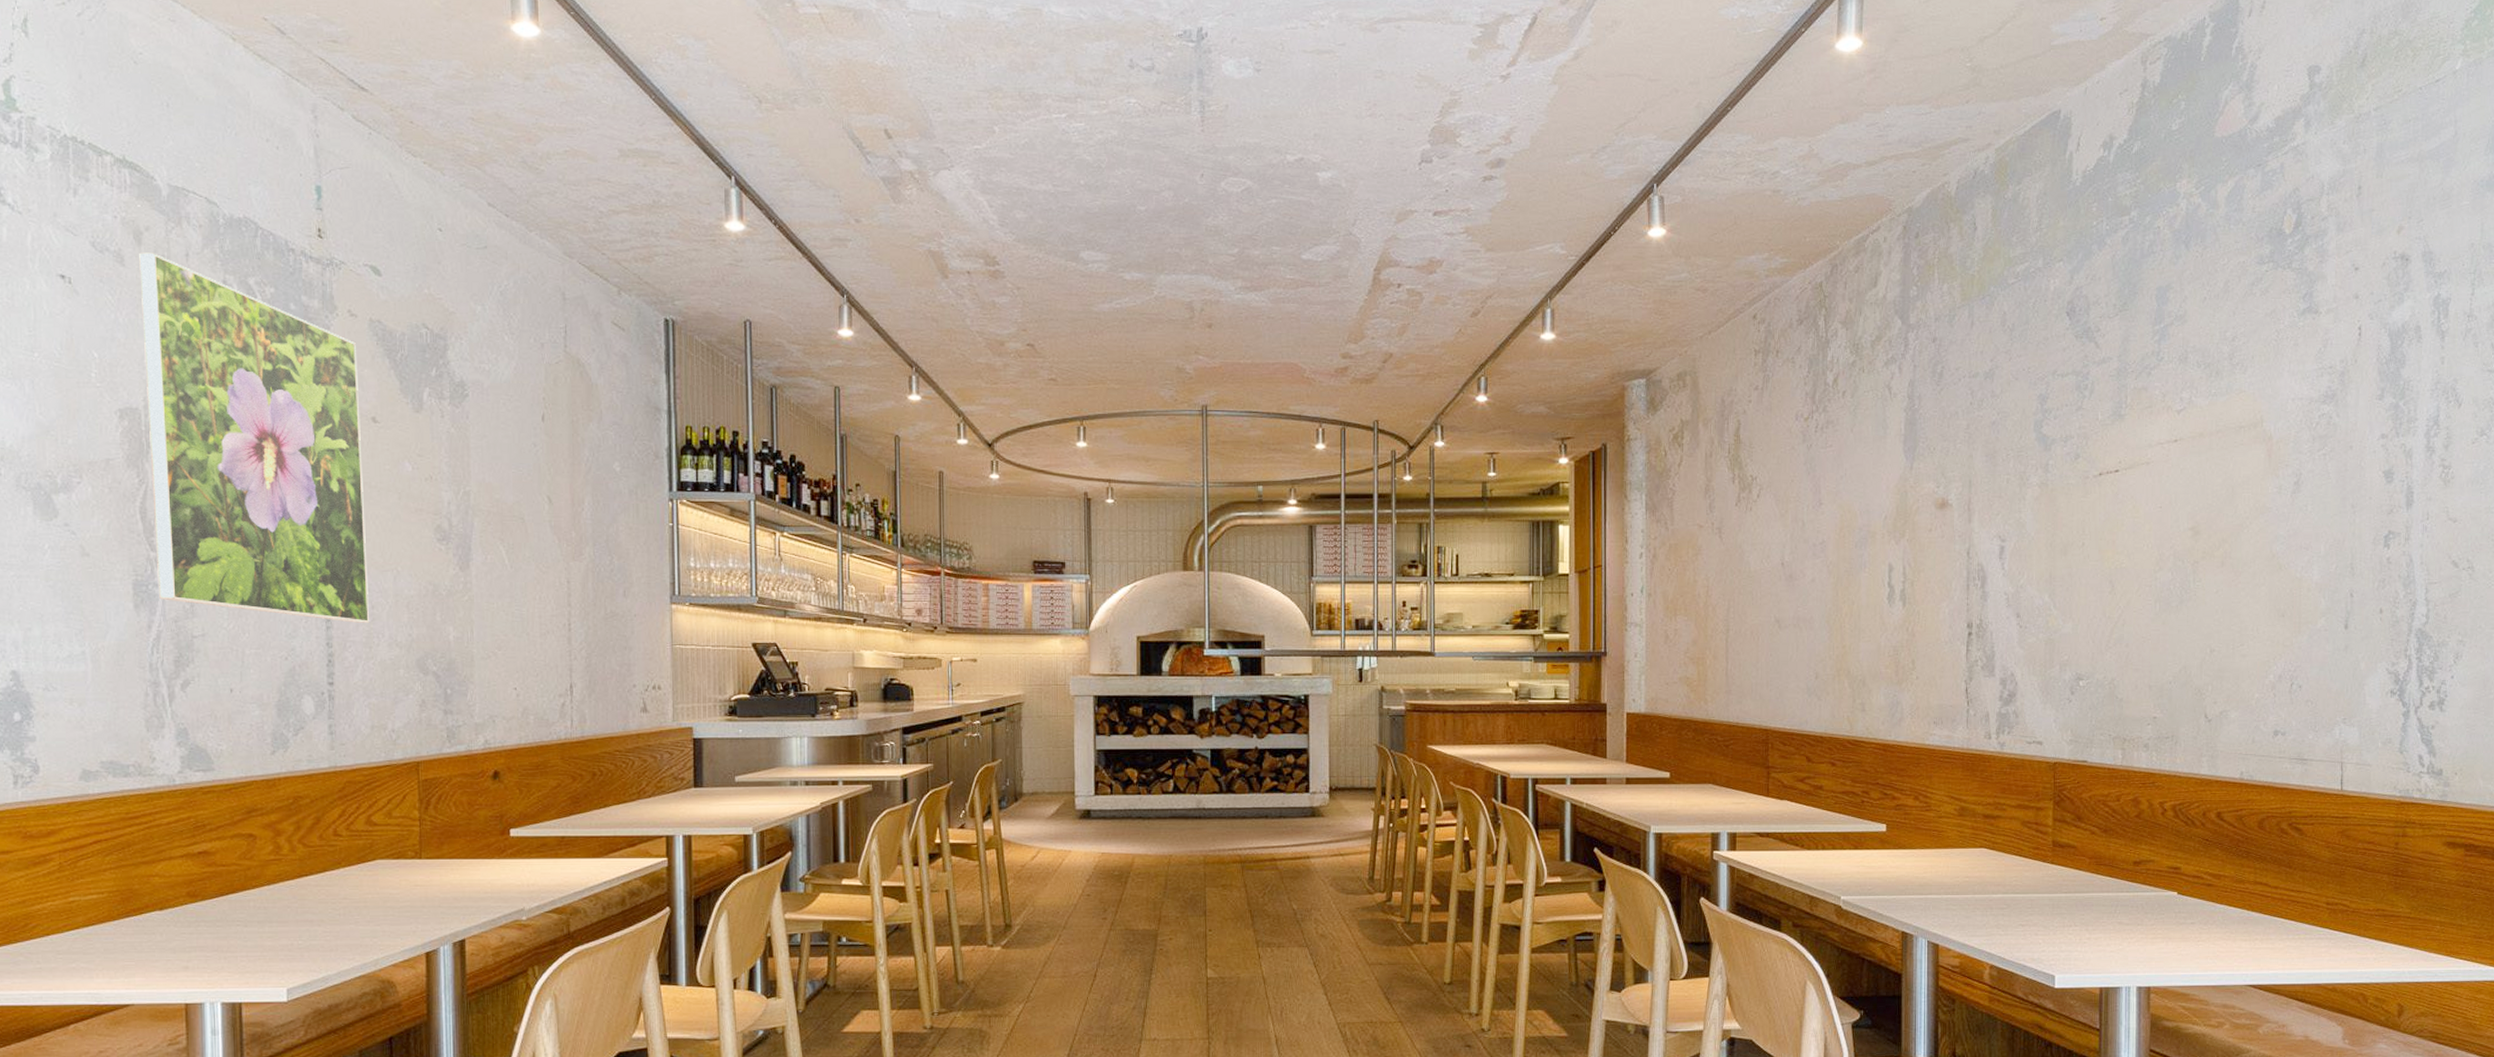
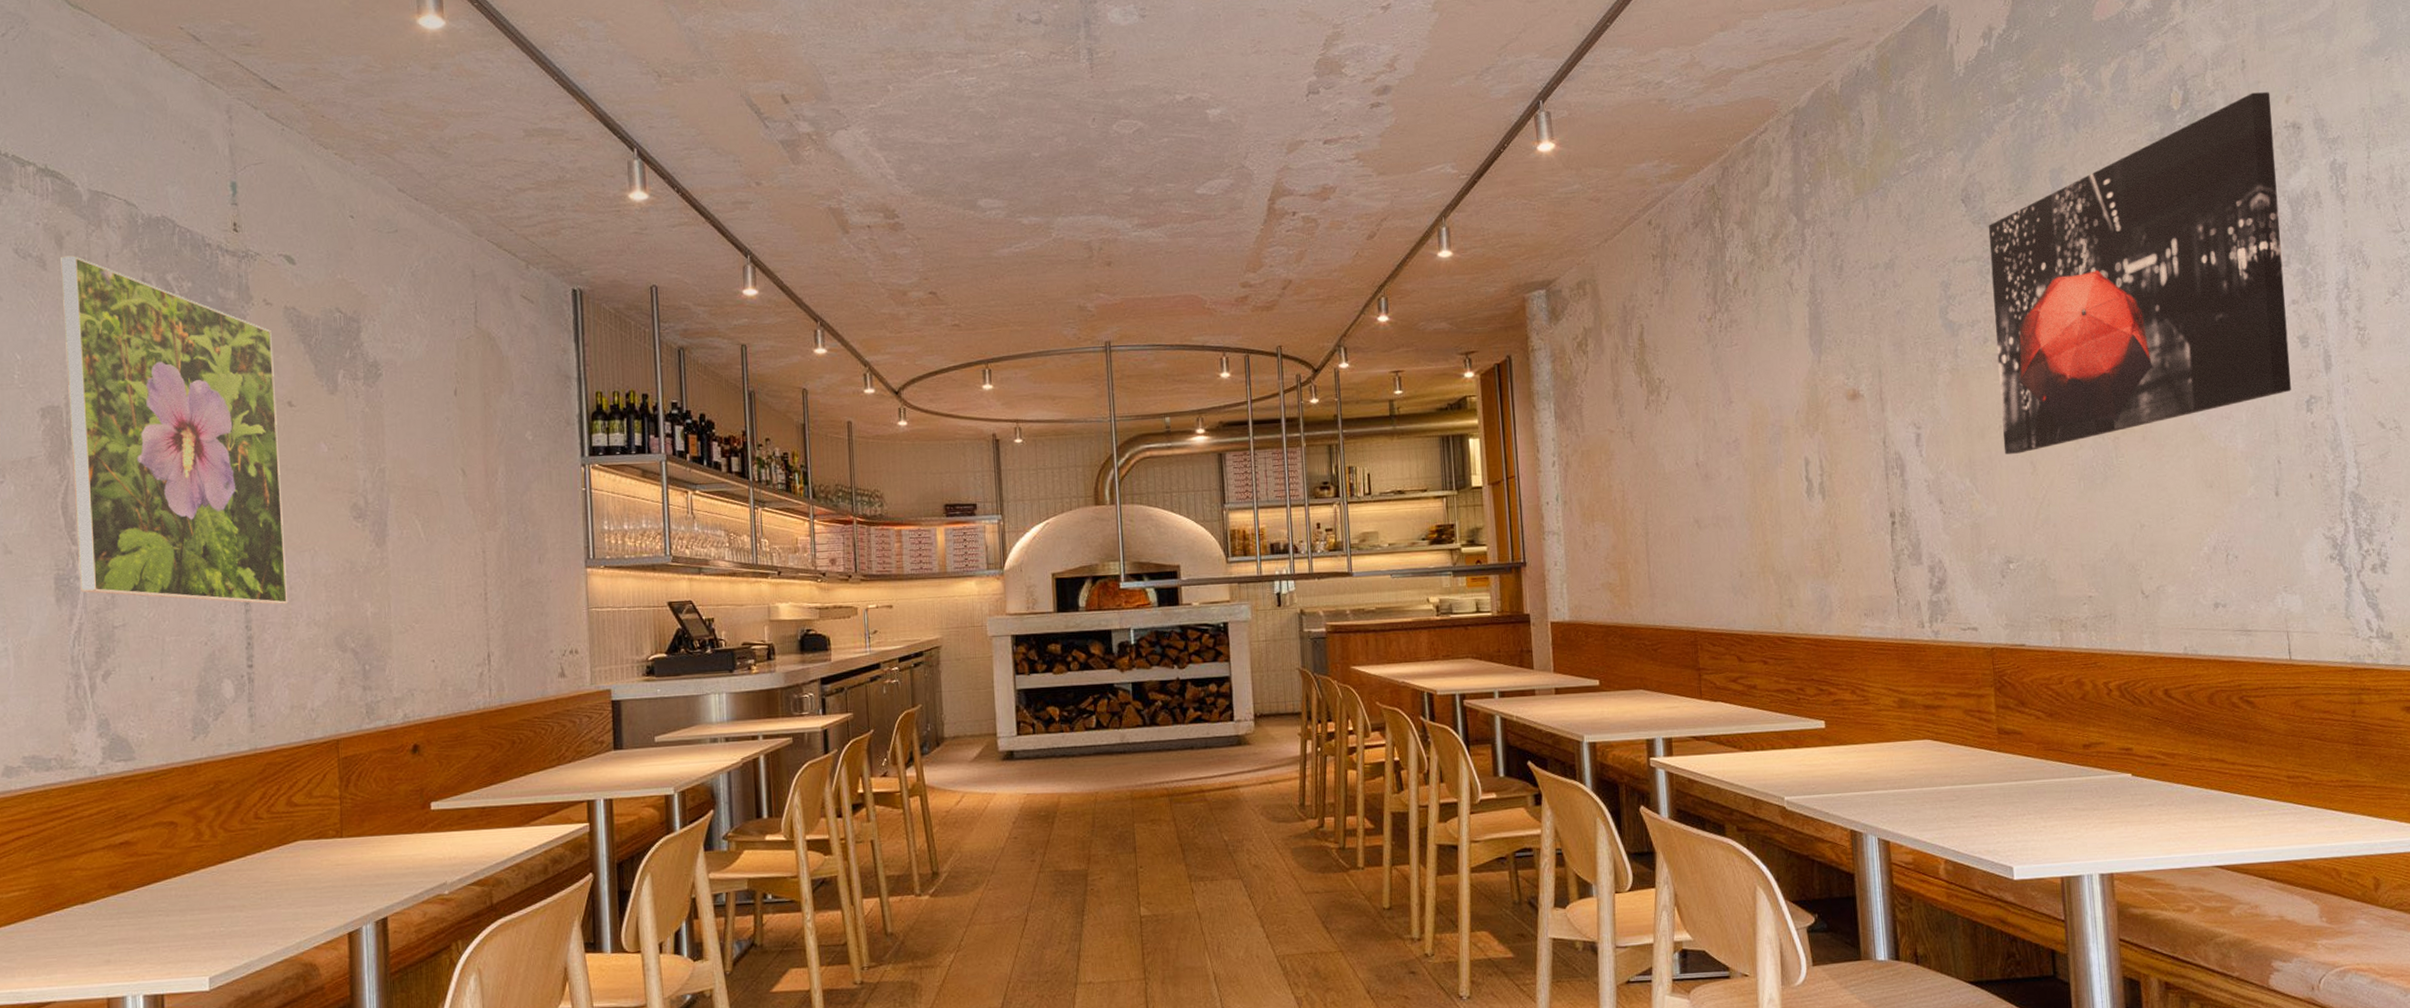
wall art: none [2085,221,2383,572] -> present [1988,92,2291,454]

